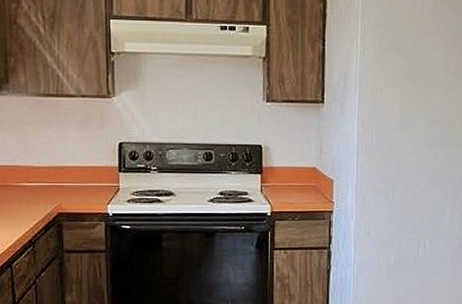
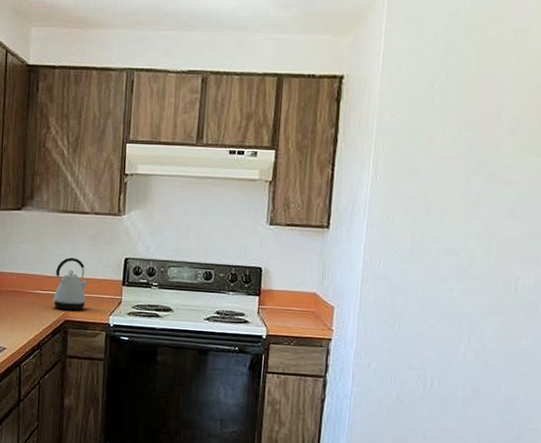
kettle: none [41,145,82,202] -> present [52,257,89,311]

